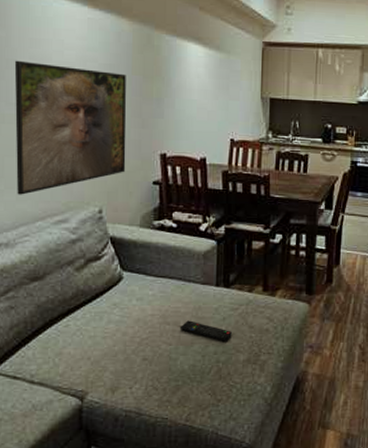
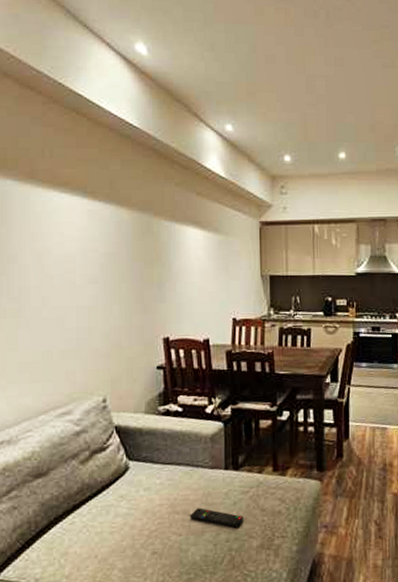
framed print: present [14,60,127,195] -> none [15,255,129,389]

